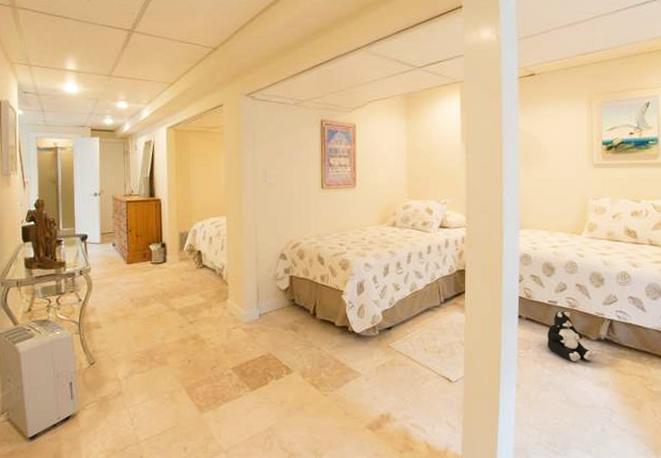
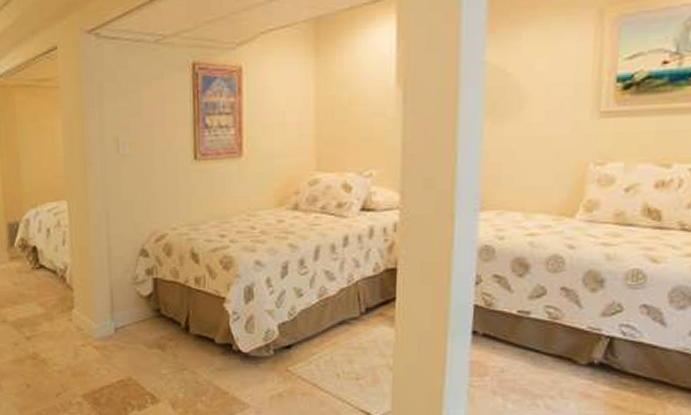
plush toy: present [548,310,597,362] -> none [513,323,586,394]

